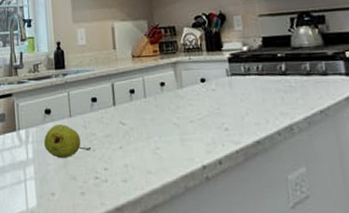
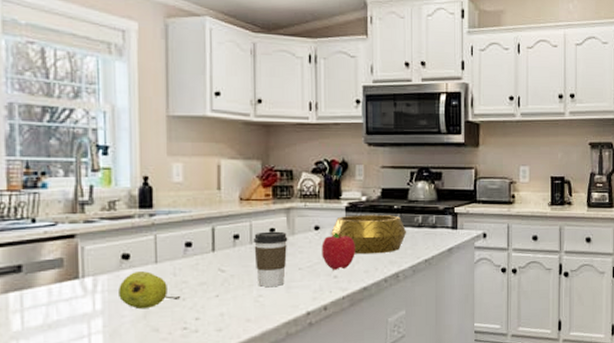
coffee cup: none [146,85,179,139] -> present [253,231,288,287]
fruit: none [209,84,244,123] -> present [322,232,355,270]
decorative bowl: none [217,63,296,106] -> present [331,214,407,254]

